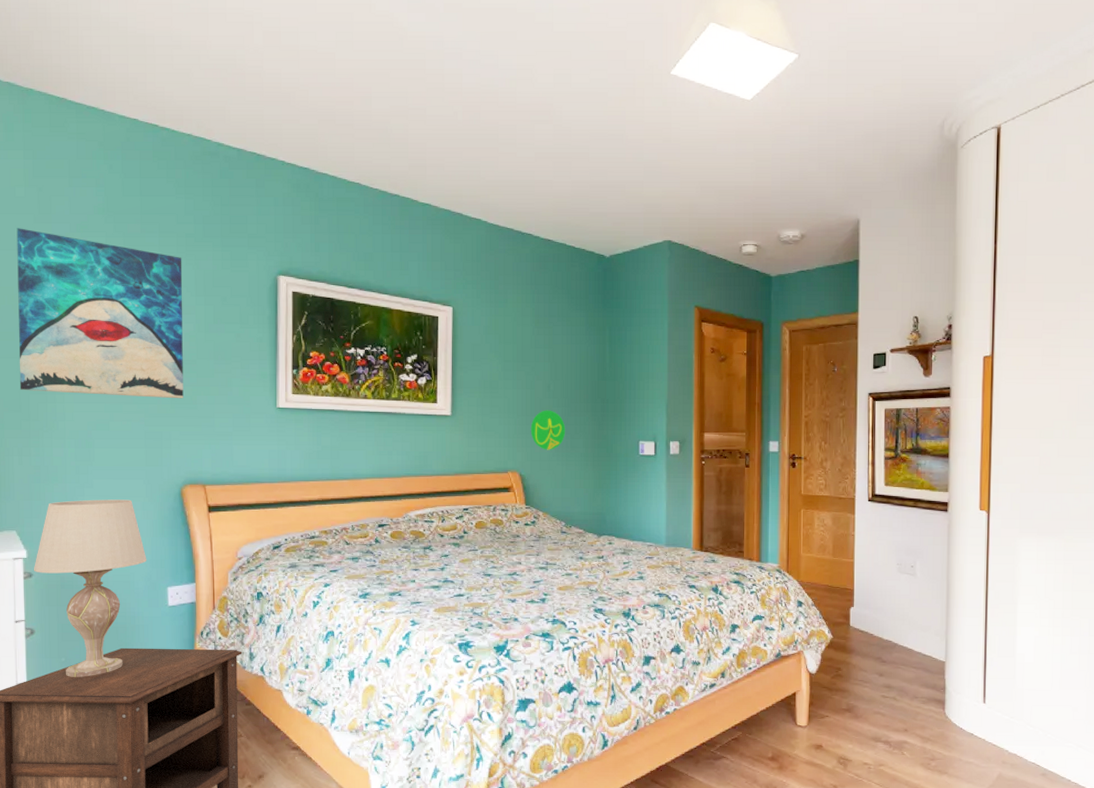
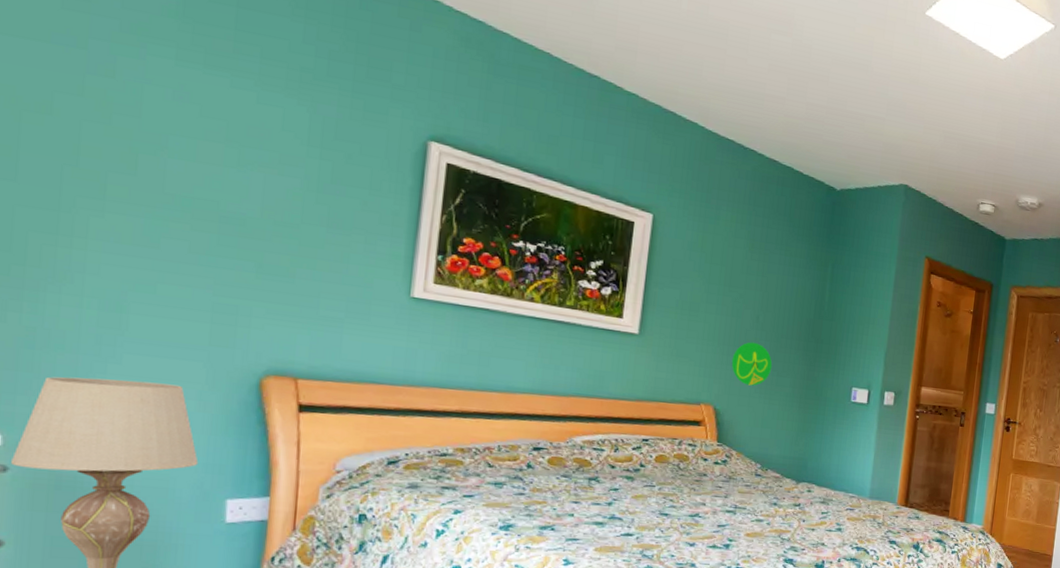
wall art: present [16,228,184,399] -> none [12,9,293,269]

